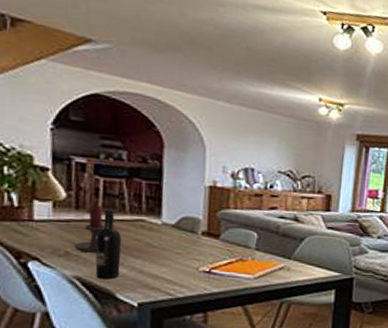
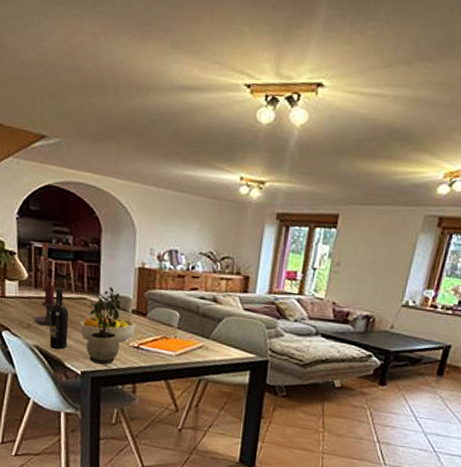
fruit bowl: none [135,240,207,268] -> present [79,316,136,342]
potted plant: none [145,207,189,294] -> present [86,286,122,365]

